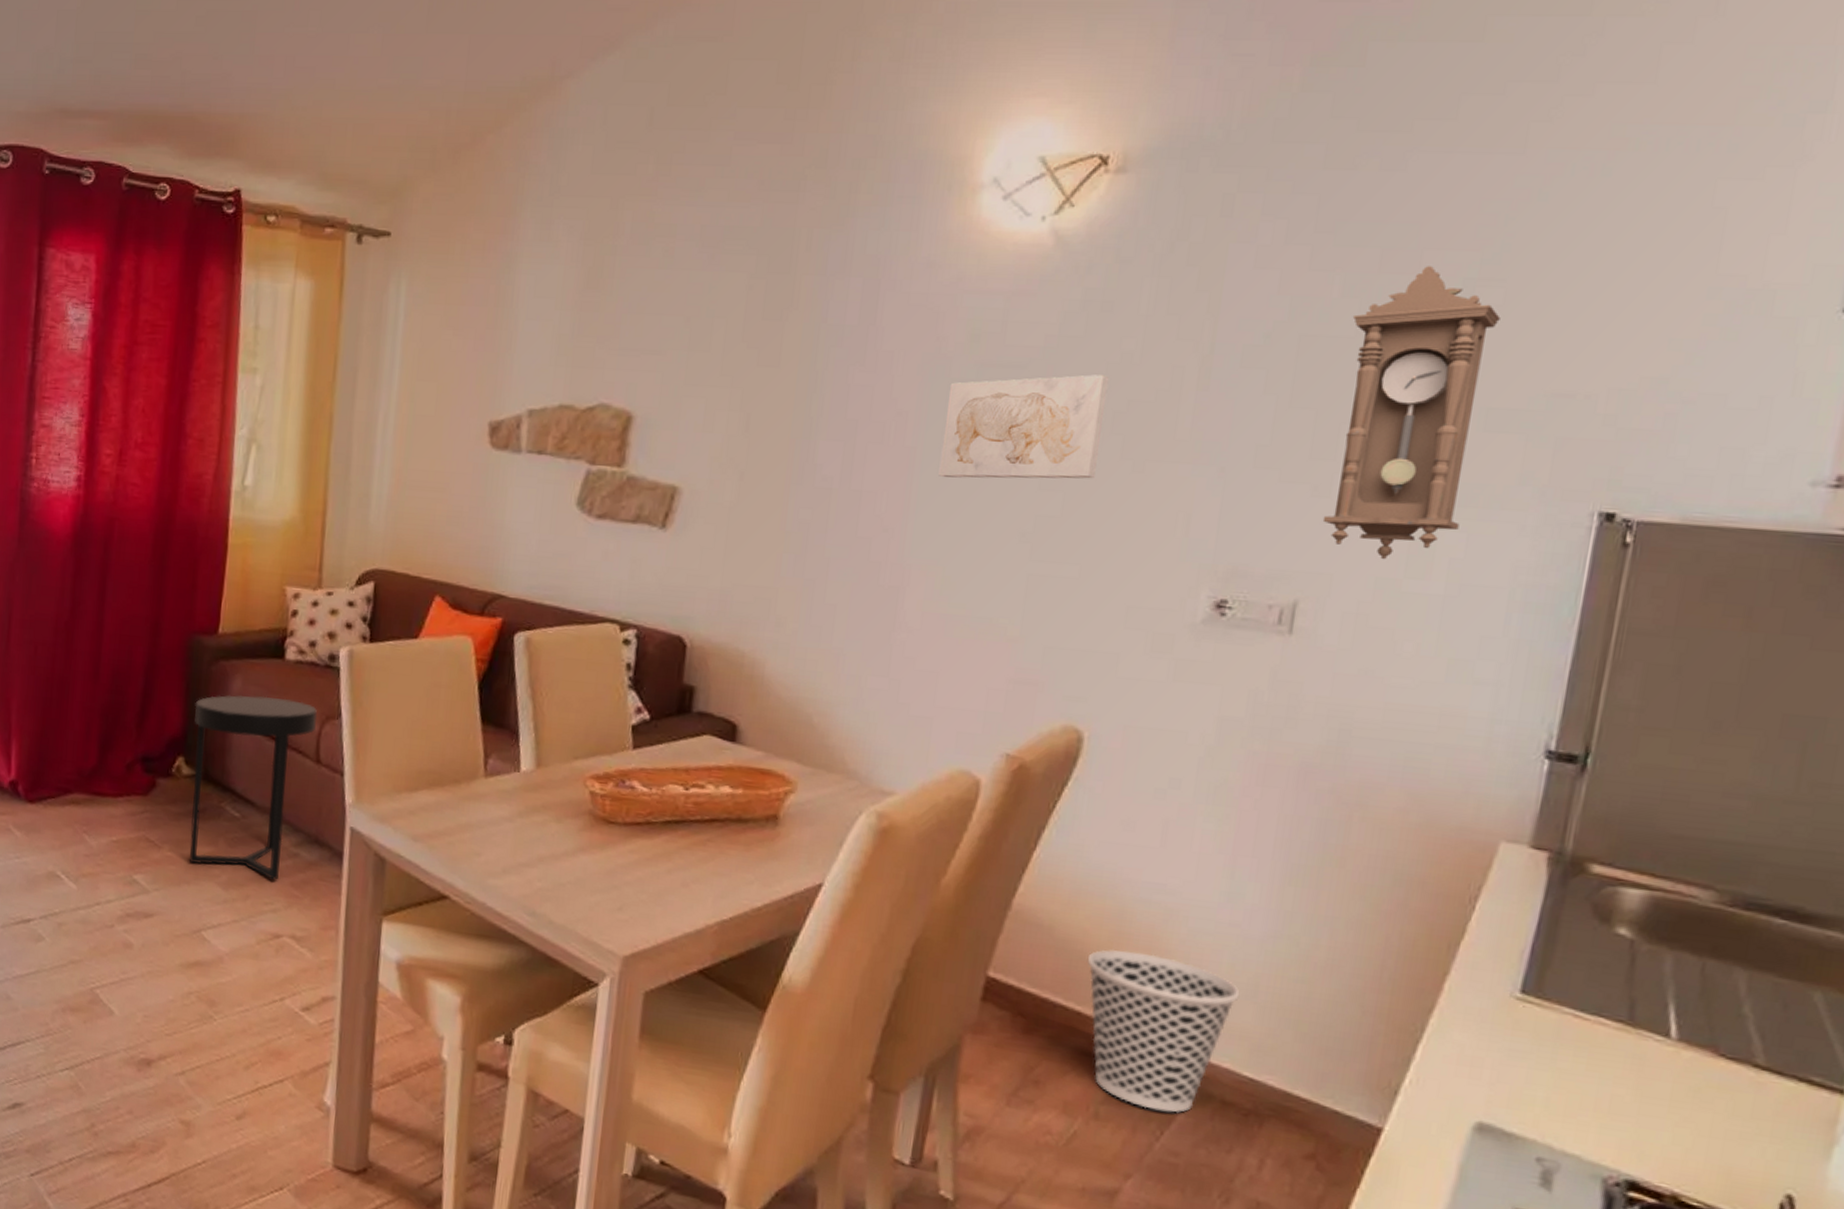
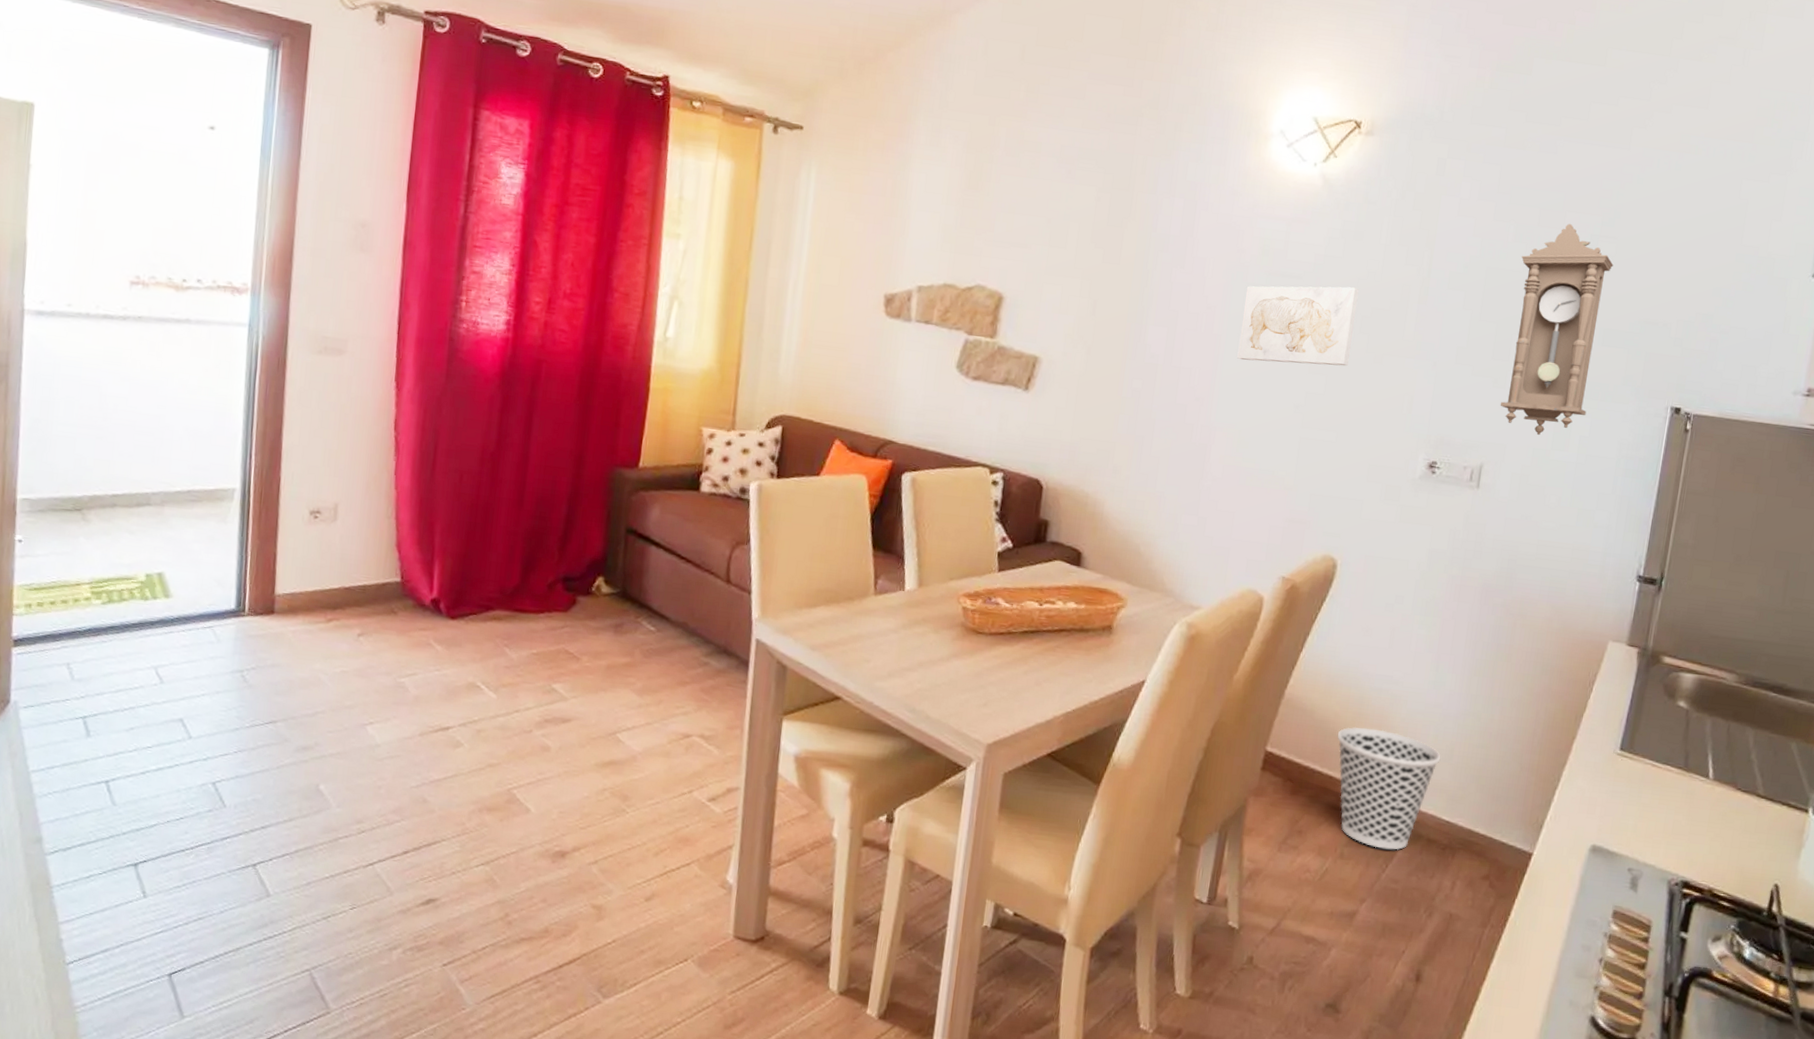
side table: present [189,695,318,881] -> none [606,522,729,687]

